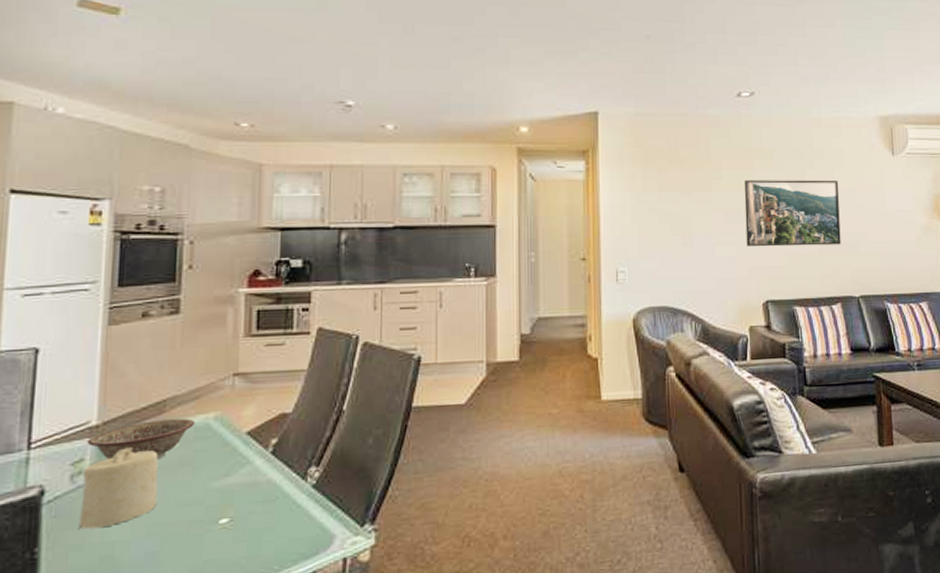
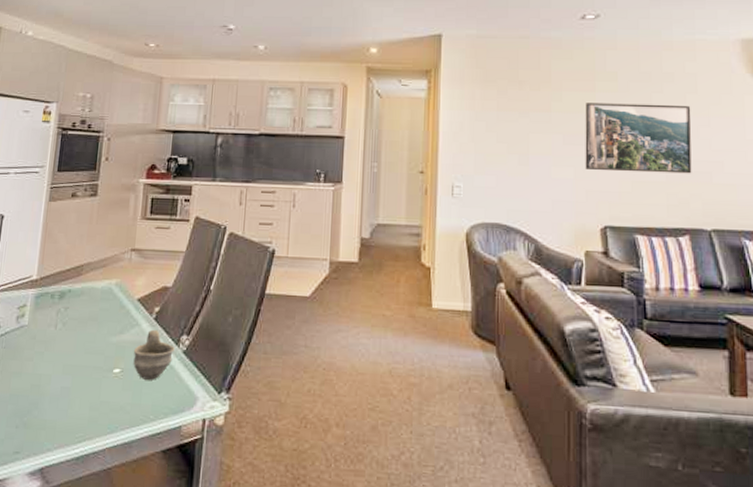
candle: present [78,447,158,530] -> none [19,300,75,362]
decorative bowl: present [87,418,194,460] -> none [29,280,102,313]
cup: none [245,465,301,526] -> present [133,329,175,380]

